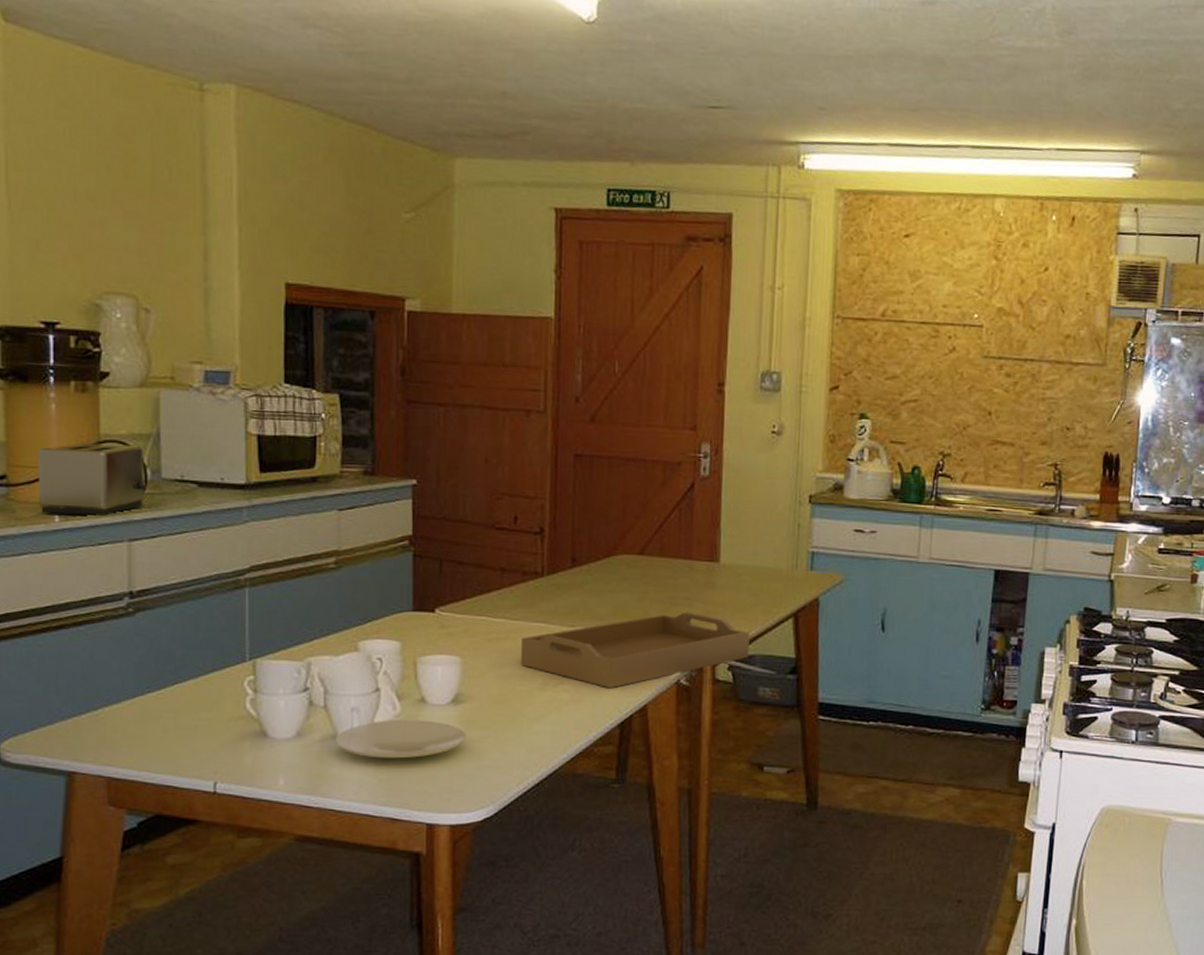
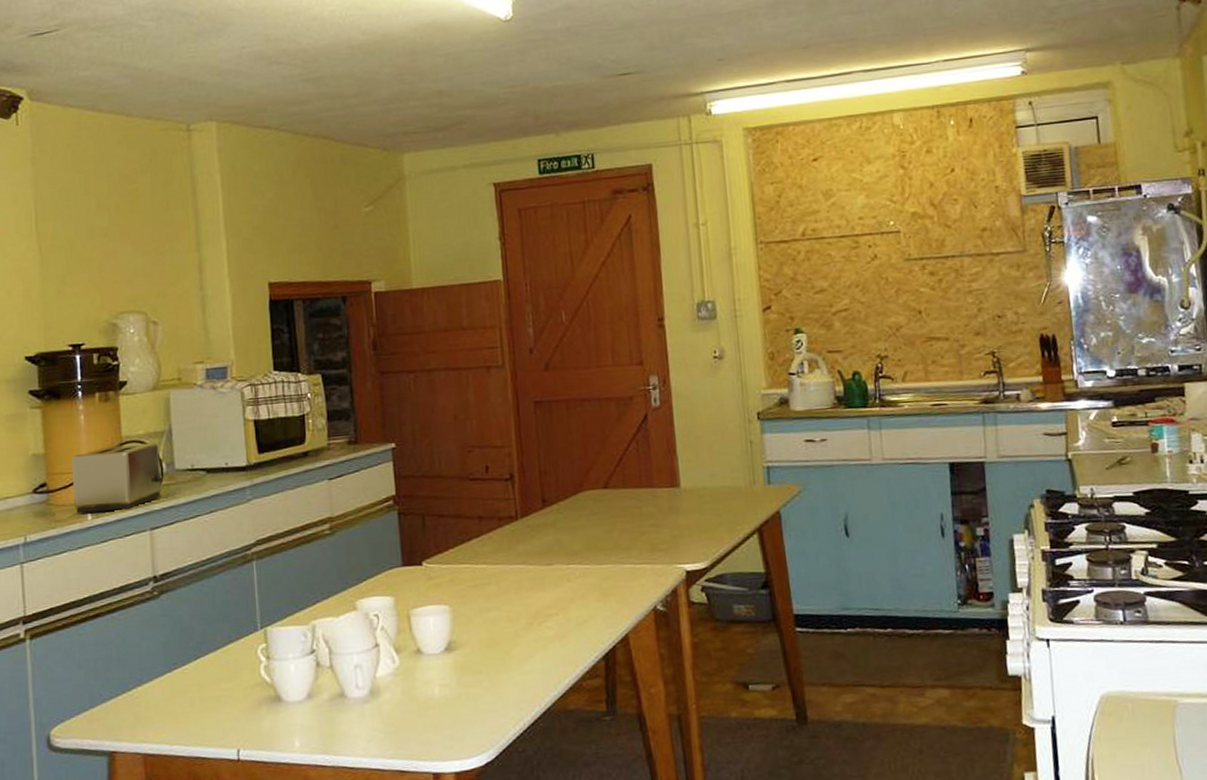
plate: present [335,719,466,759] -> none [342,670,462,713]
serving tray: present [520,612,750,689] -> none [503,538,720,622]

